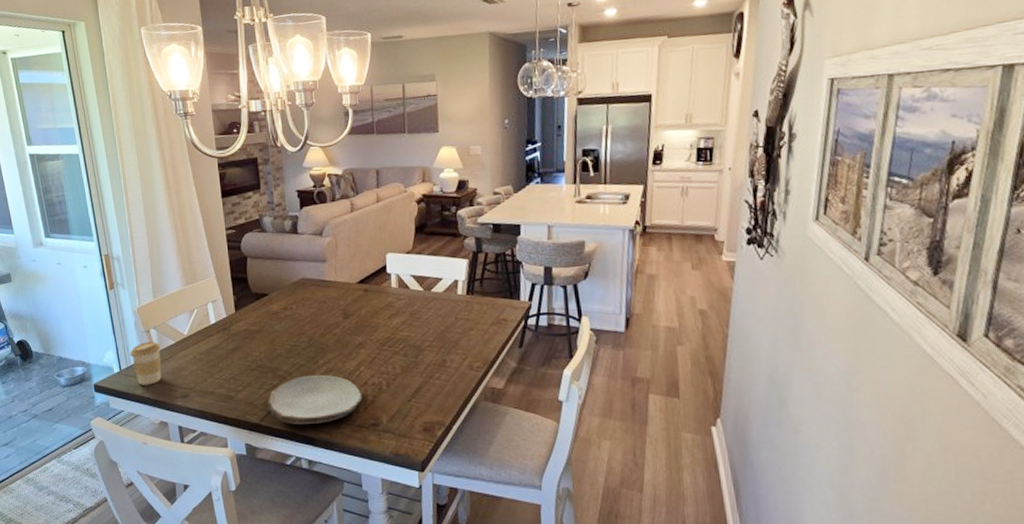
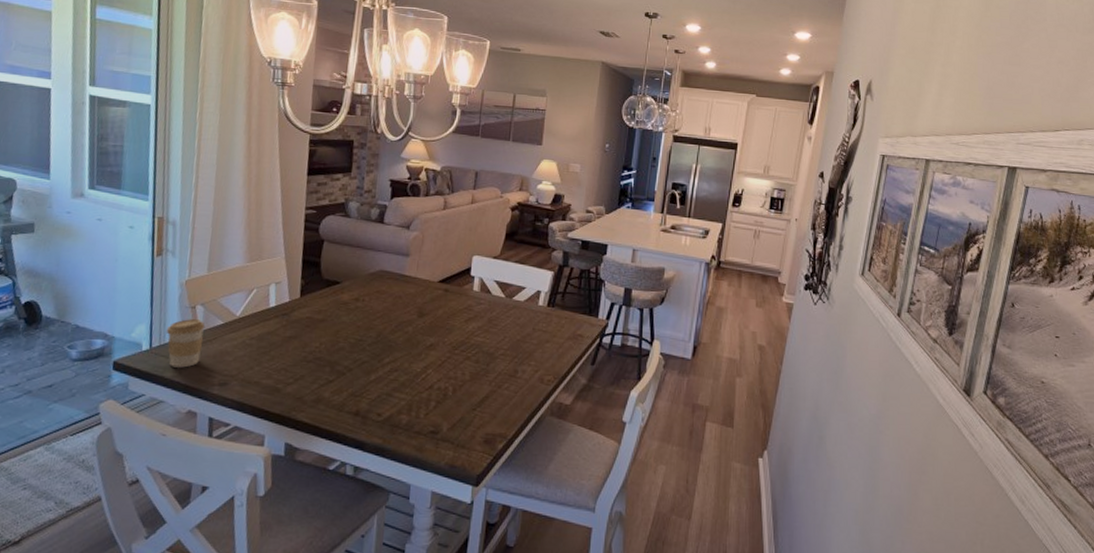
plate: present [267,374,363,424] -> none [318,373,425,427]

